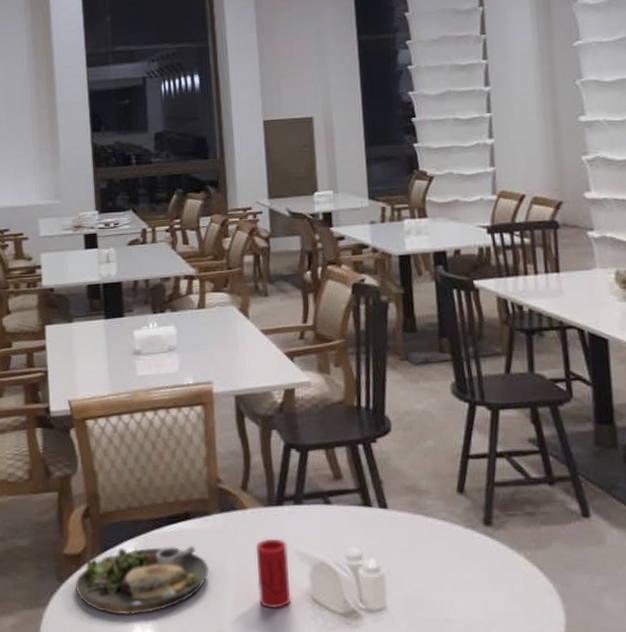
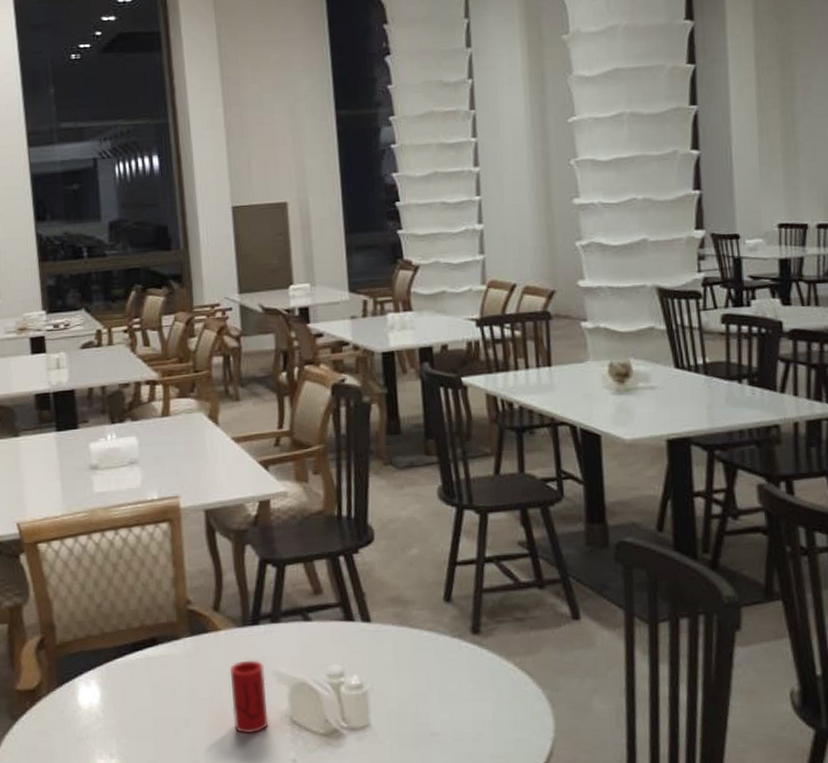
dinner plate: present [75,545,209,615] -> none [30,672,179,751]

